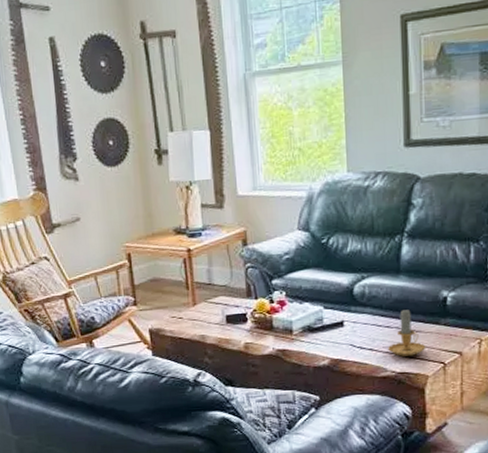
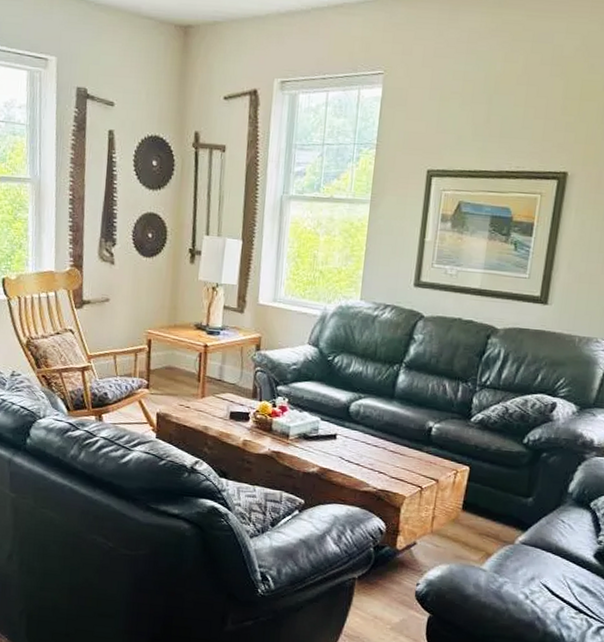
candle: present [388,308,426,356] -> none [373,432,408,476]

